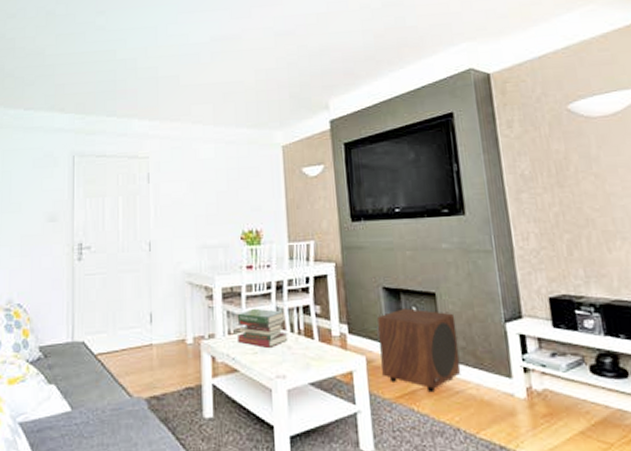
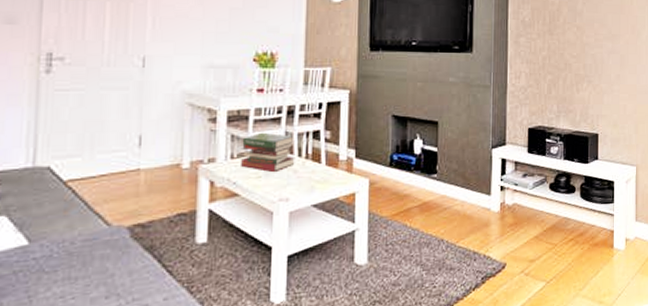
subwoofer: present [378,308,460,391] -> none [383,135,451,209]

